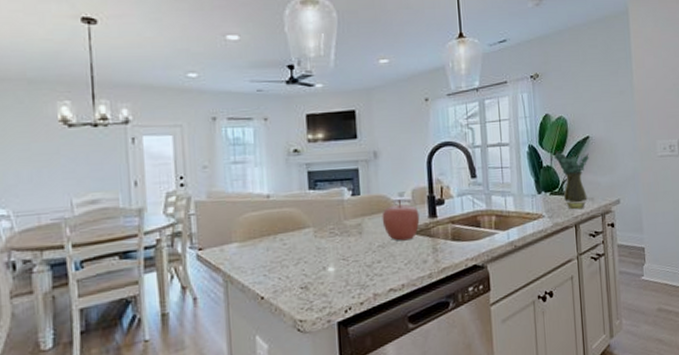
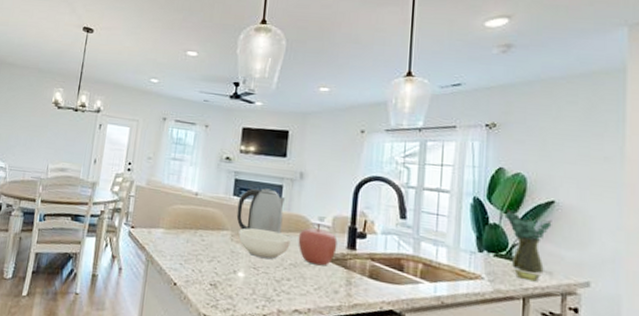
kettle: none [315,174,365,224] -> present [236,188,285,234]
bowl: none [321,217,377,248] -> present [238,227,292,259]

